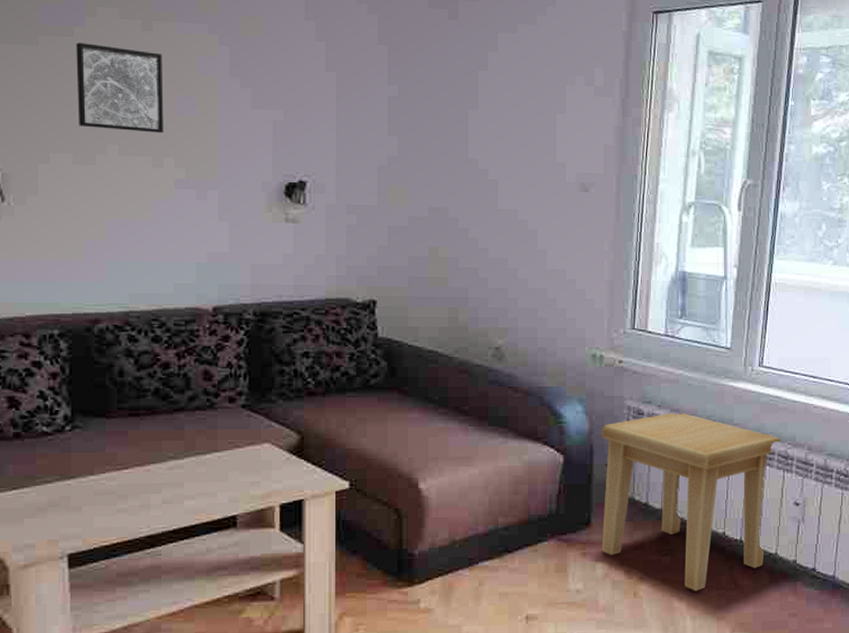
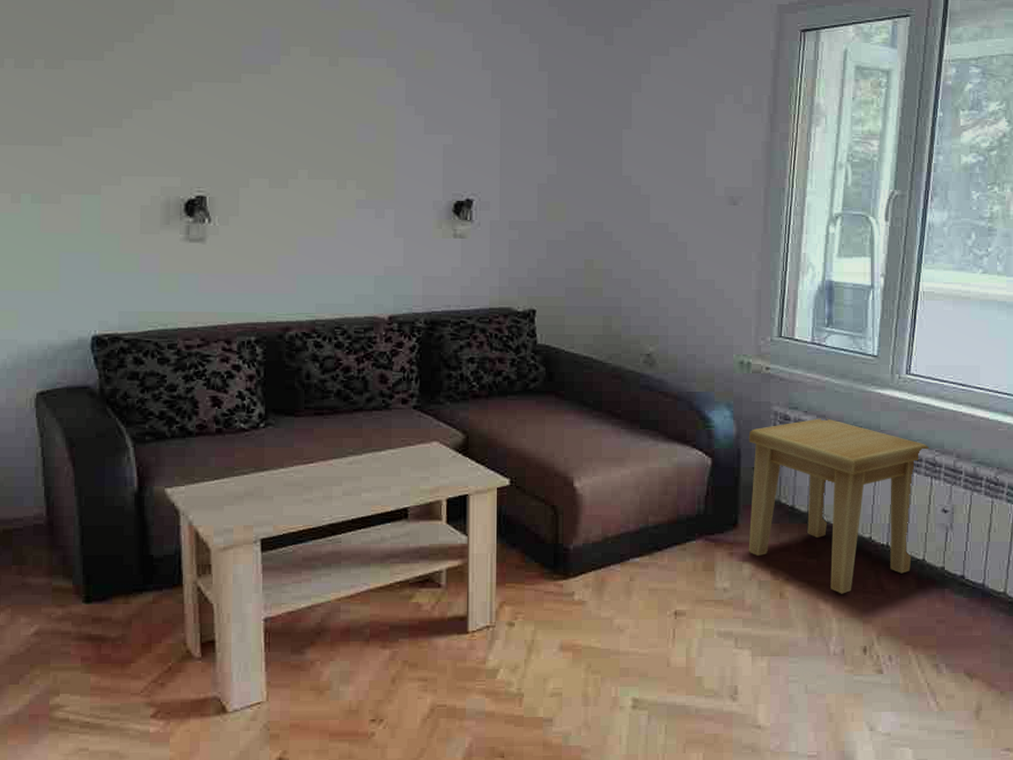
wall art: present [76,43,164,134] -> none [272,79,347,159]

